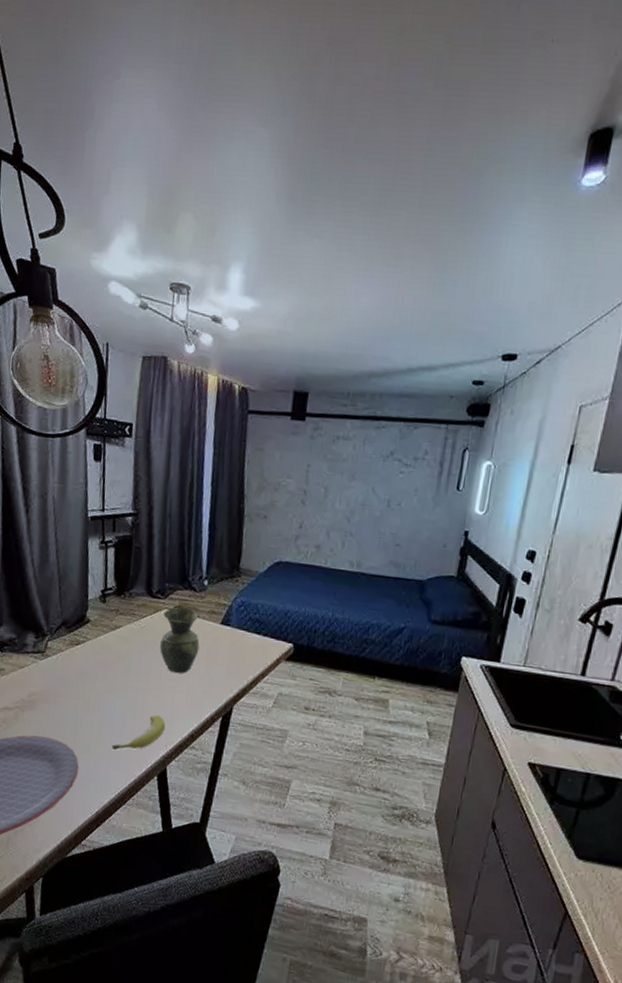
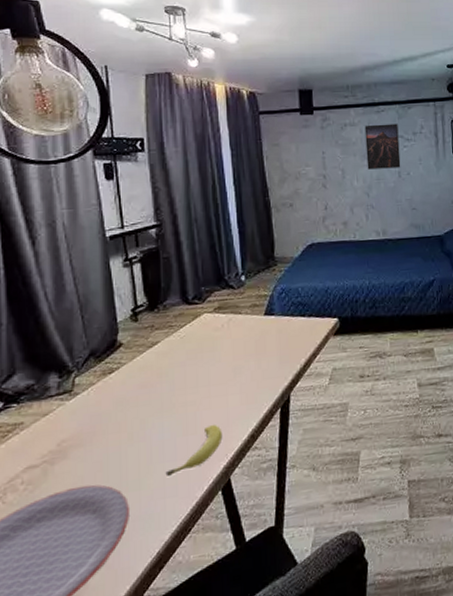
vase: present [160,608,200,673] -> none [204,307,247,376]
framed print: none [353,441,398,496] -> present [364,123,401,170]

